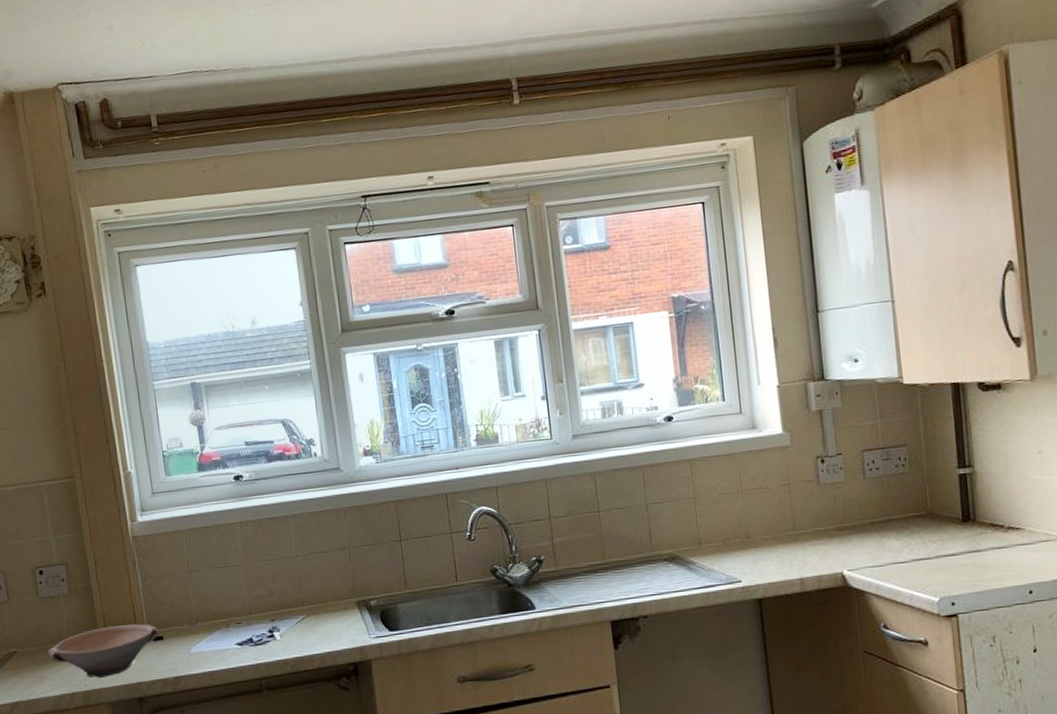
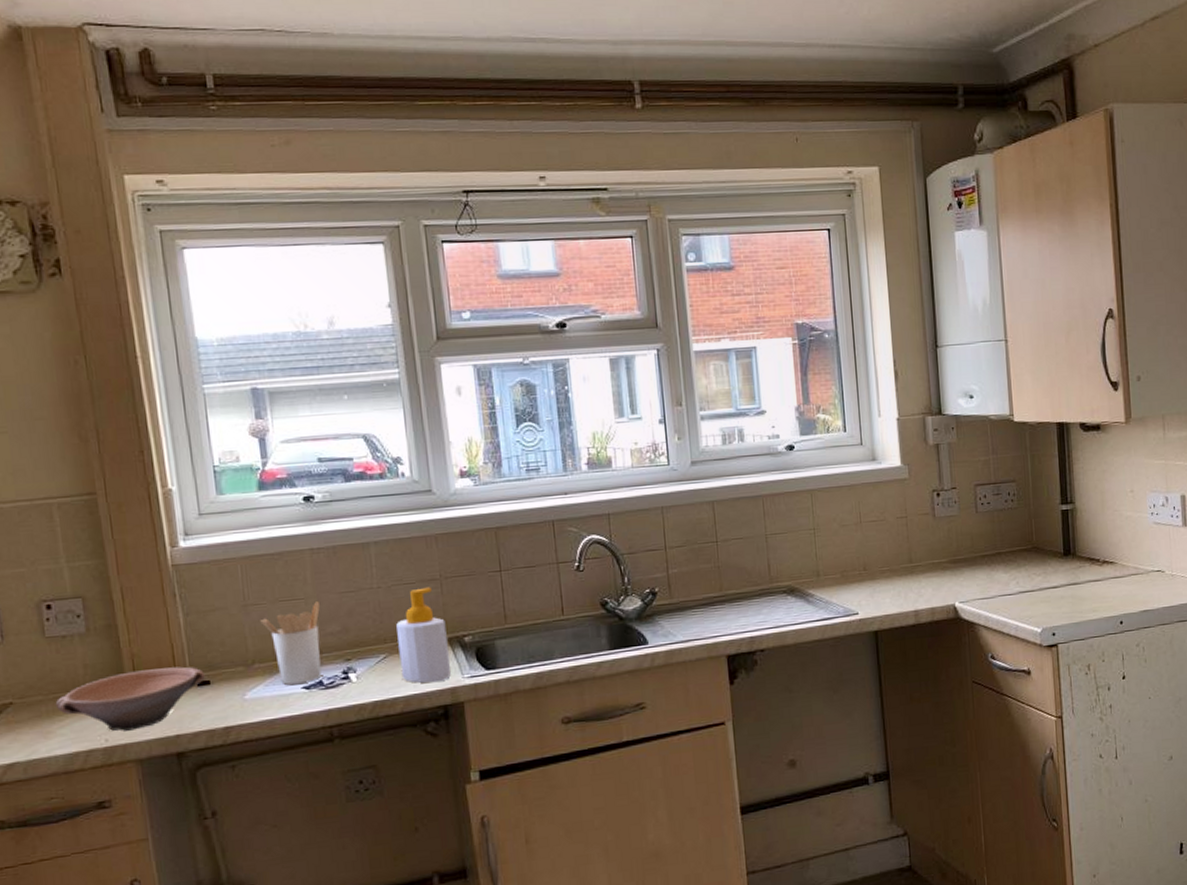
utensil holder: none [201,568,252,641] -> present [260,601,322,685]
soap bottle: none [312,555,360,642] -> present [396,587,452,683]

